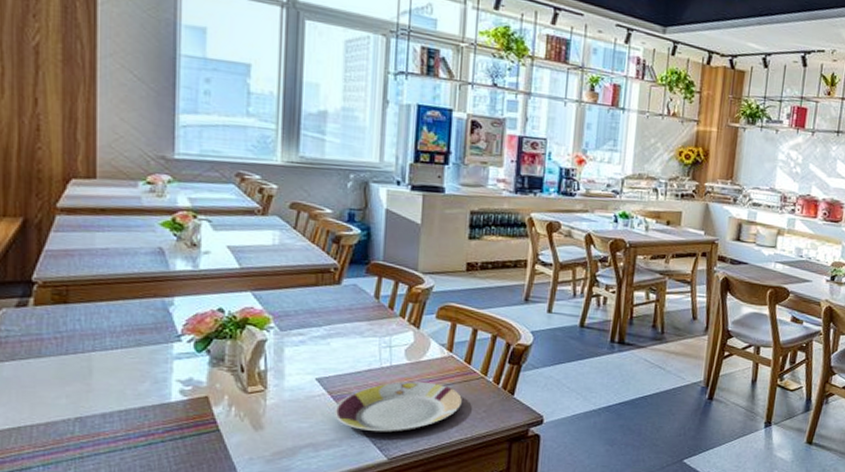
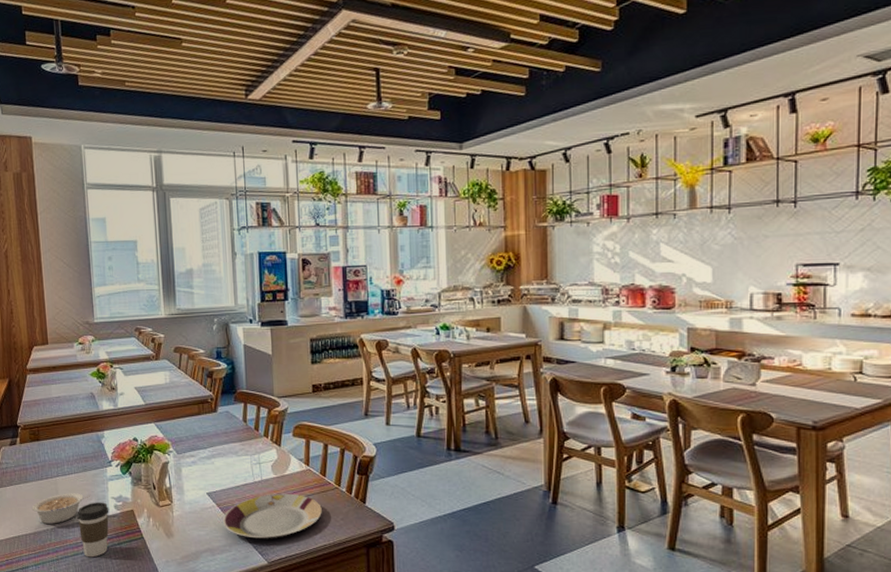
legume: none [45,372,143,412] -> present [32,493,90,524]
coffee cup: none [120,385,171,455] -> present [77,502,109,558]

